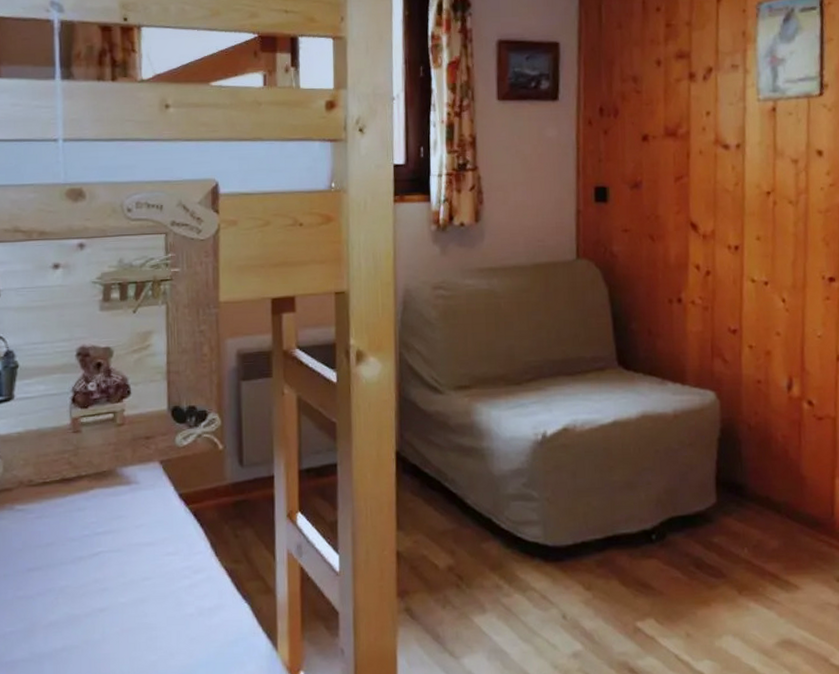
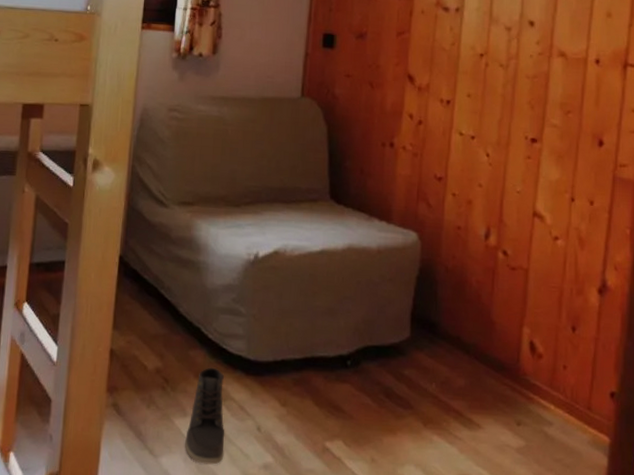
sneaker: none [487,558,530,660] -> present [185,367,225,465]

